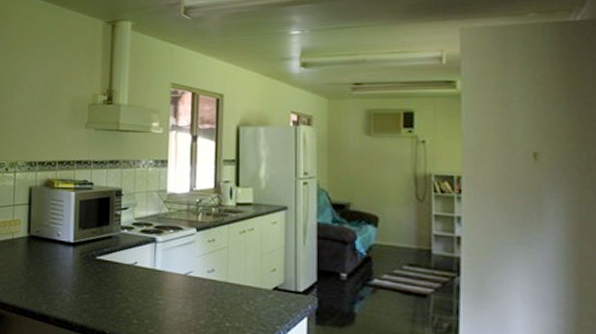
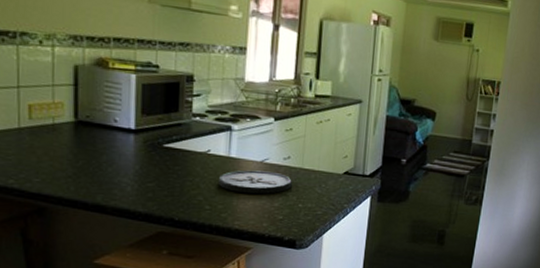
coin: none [145,283,217,310] -> present [219,170,292,195]

